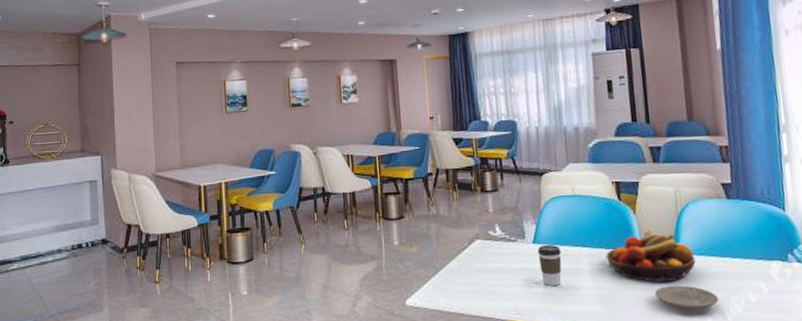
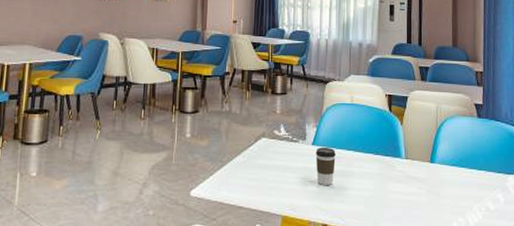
fruit bowl: present [606,229,696,283] -> none [374,139,448,189]
plate: present [655,285,719,311] -> none [412,191,464,215]

